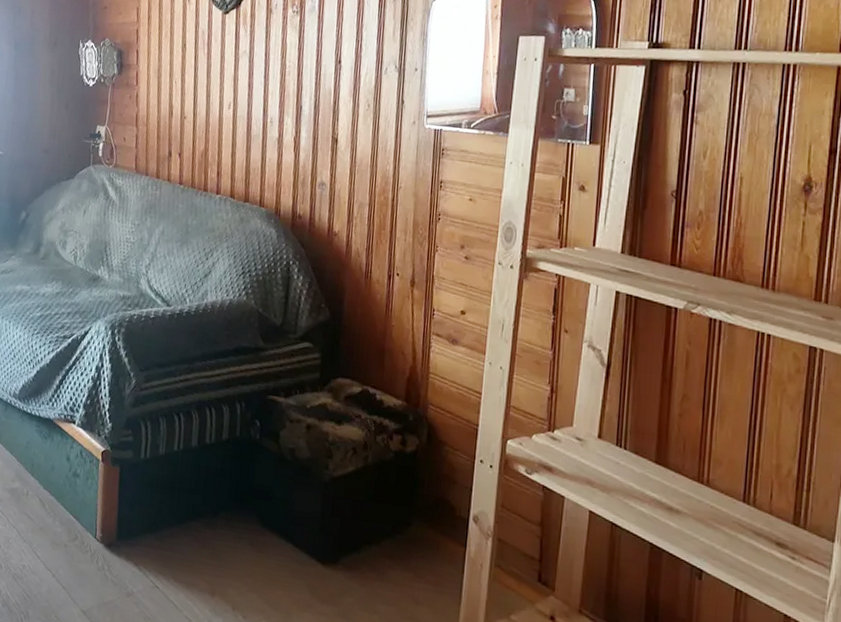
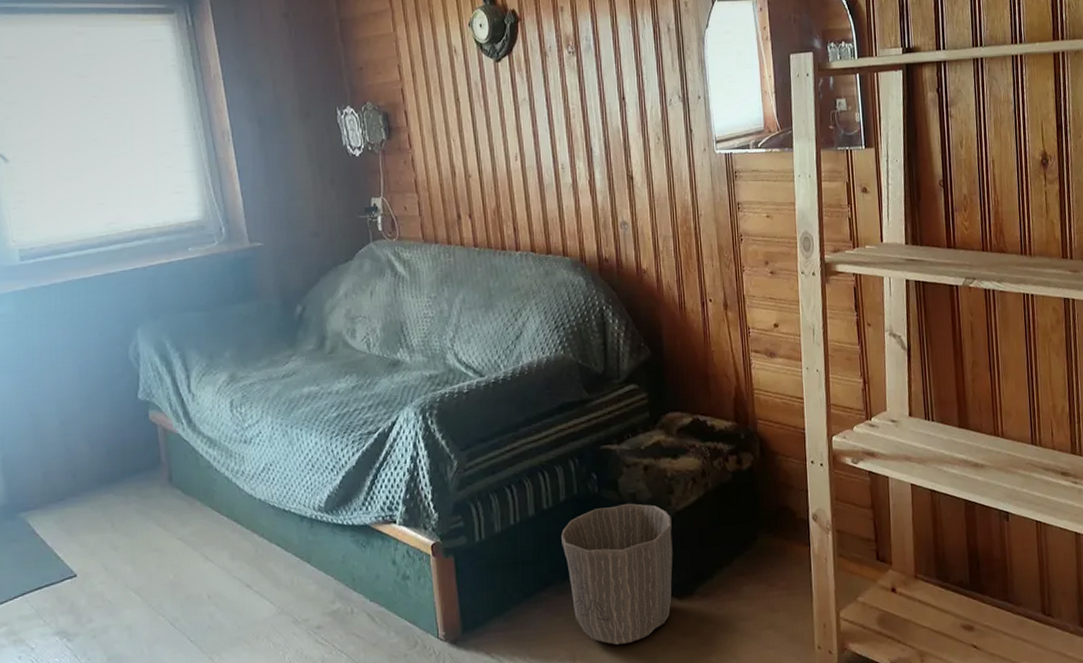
waste basket: none [218,454,327,594] -> present [561,503,673,645]

